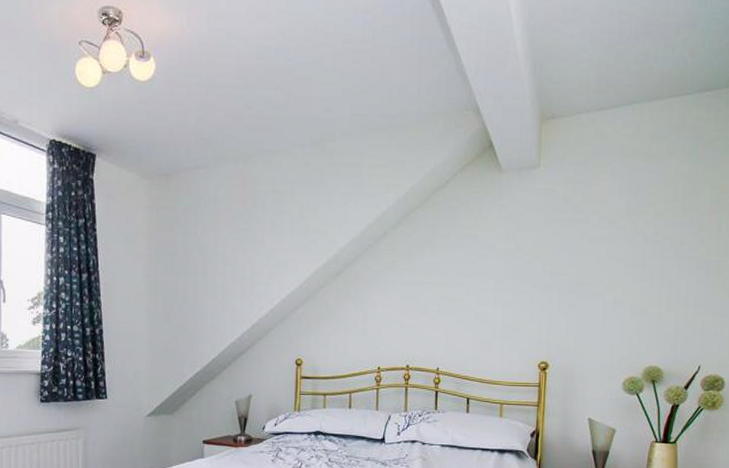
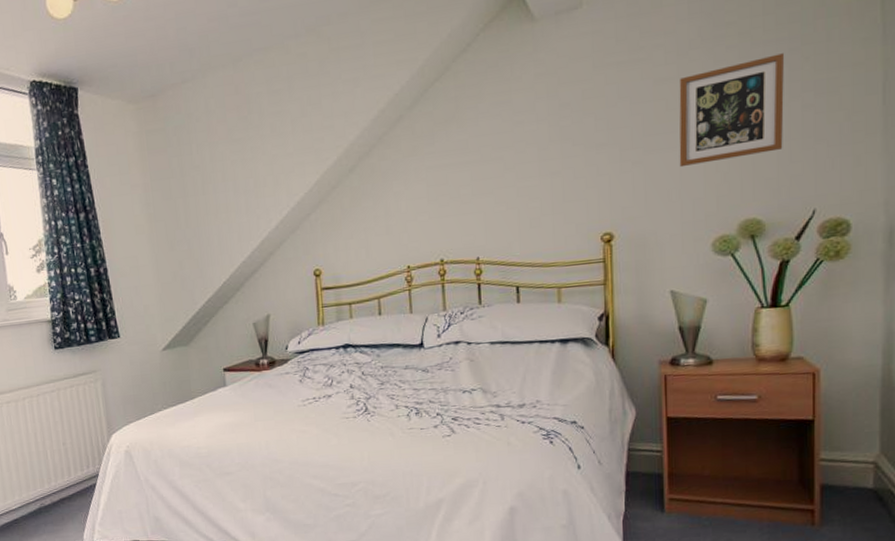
picture frame: none [603,235,687,315] -> present [679,53,785,168]

